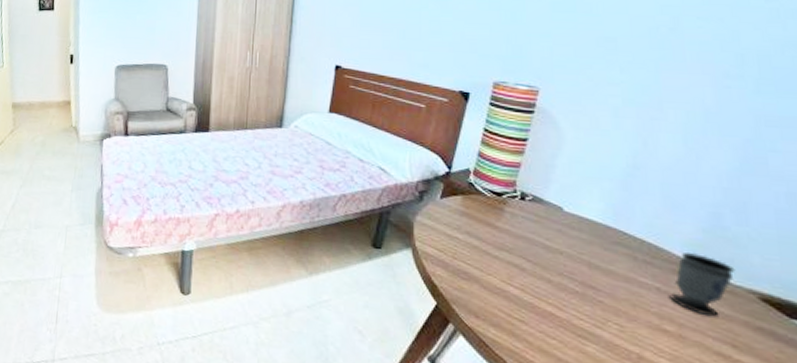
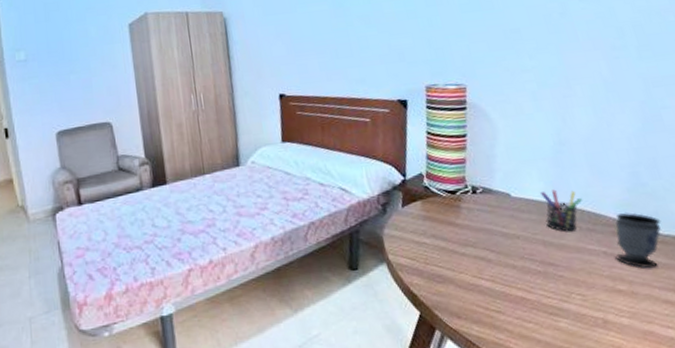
pen holder: none [597,213,647,260] -> present [540,189,583,232]

